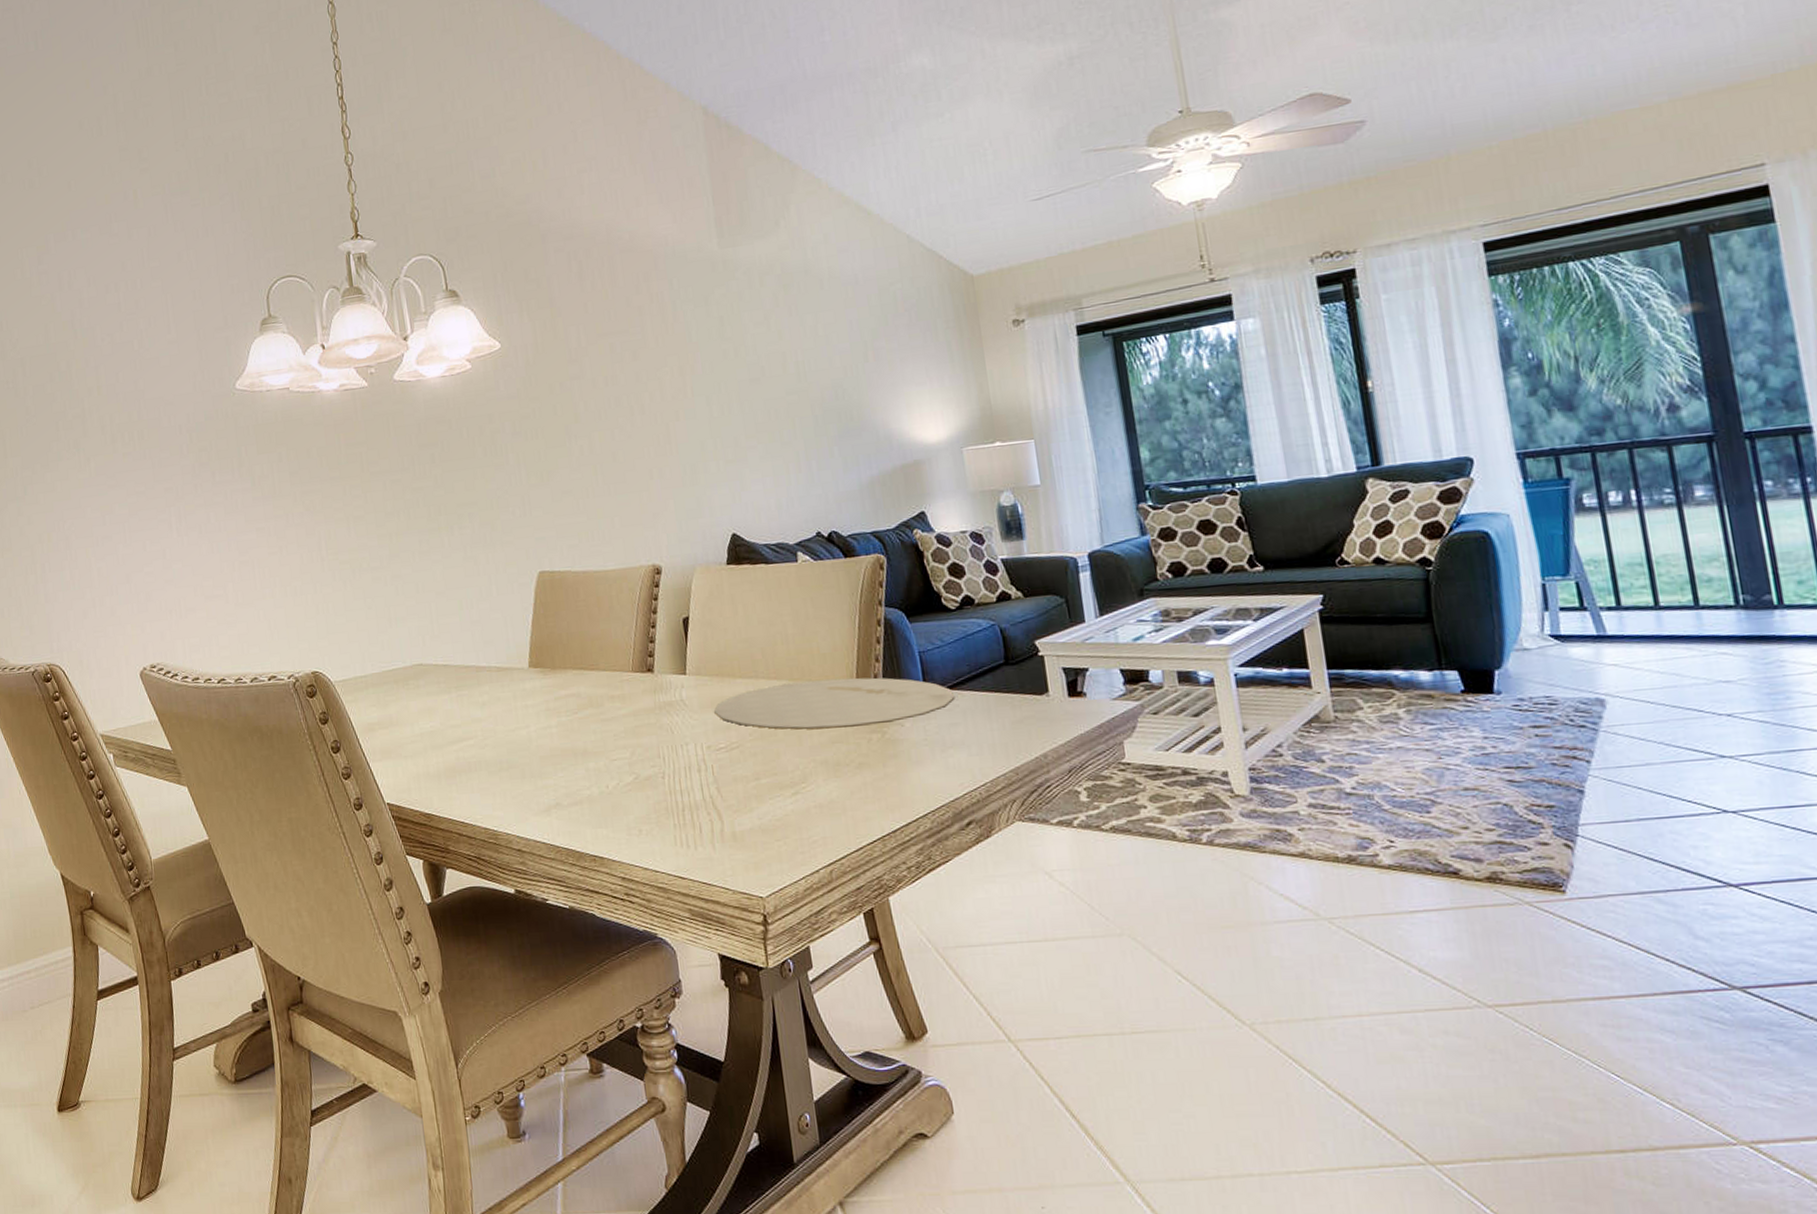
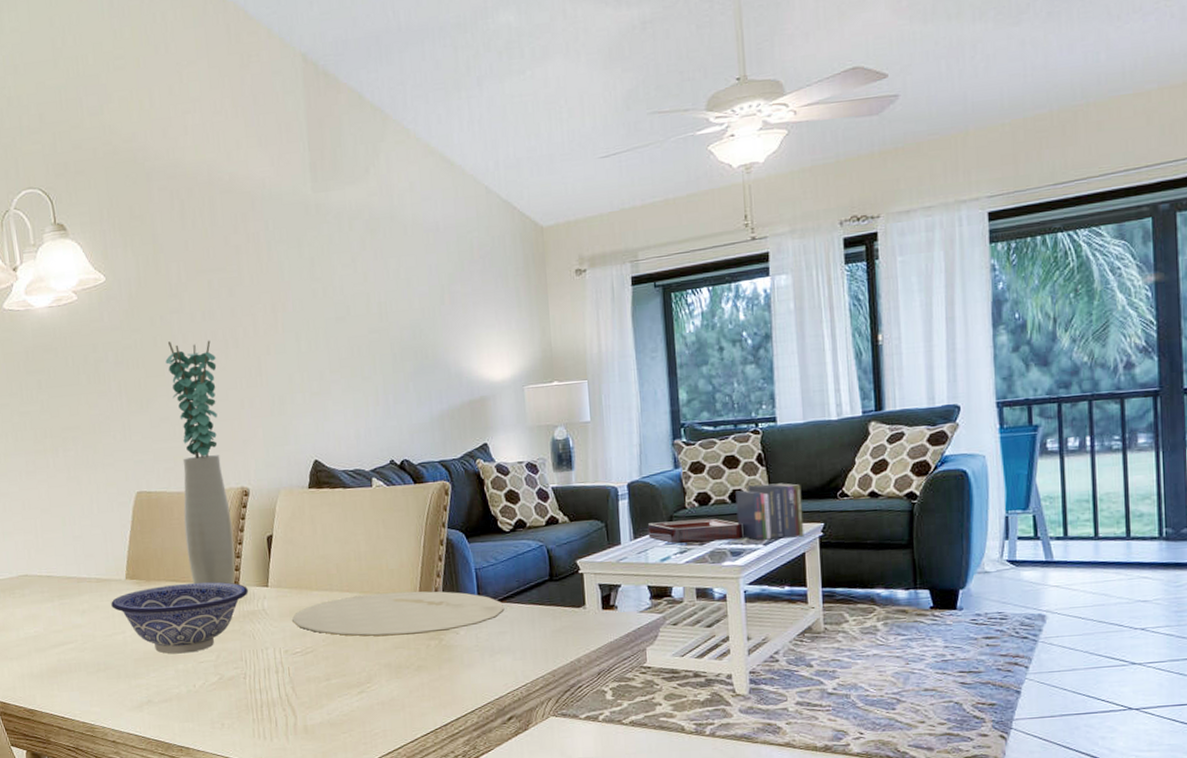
decorative bowl: none [513,669,664,751] -> present [111,582,248,654]
vase: none [566,406,650,673] -> present [165,340,236,585]
decorative tray: none [1114,591,1227,620] -> present [647,518,742,543]
books: none [1214,549,1301,616] -> present [735,483,804,540]

